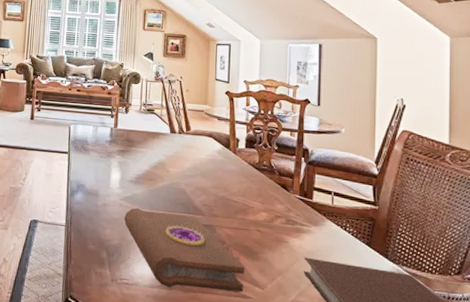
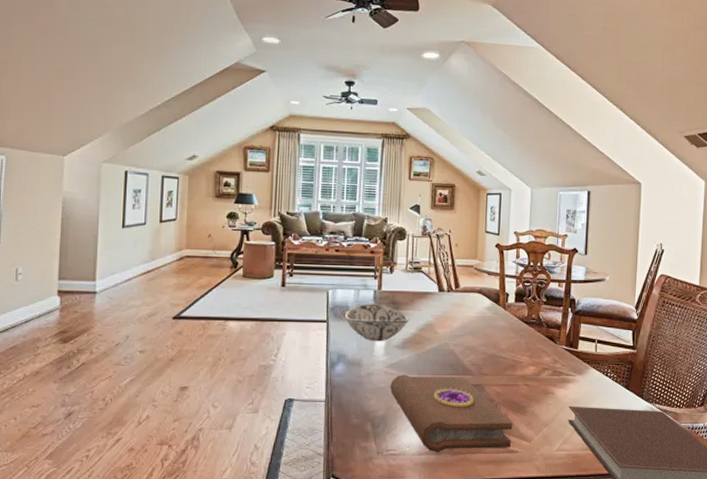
decorative bowl: none [84,139,143,176] -> present [345,303,409,342]

